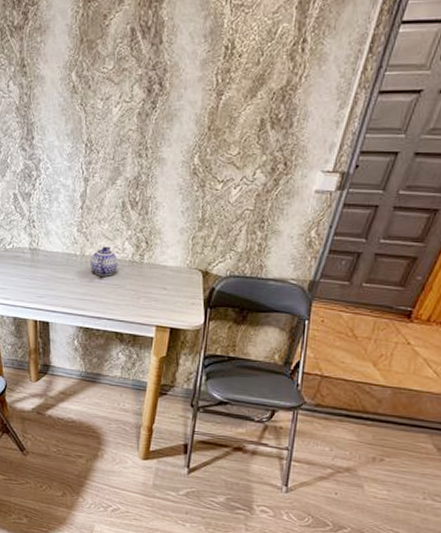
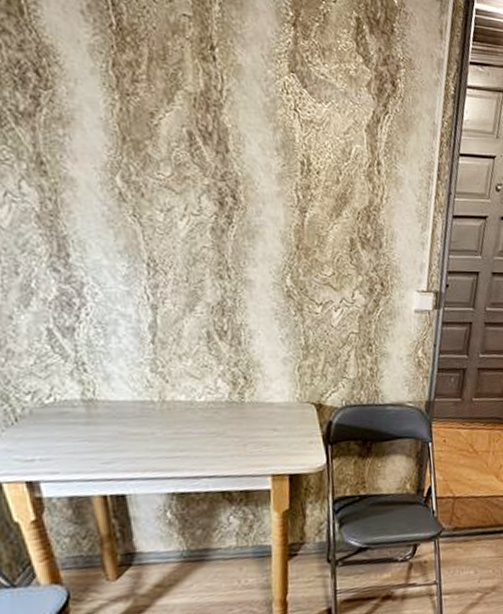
teapot: present [90,246,118,276] -> none [174,386,213,425]

